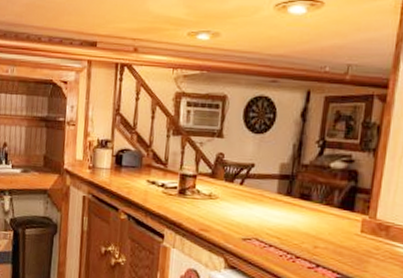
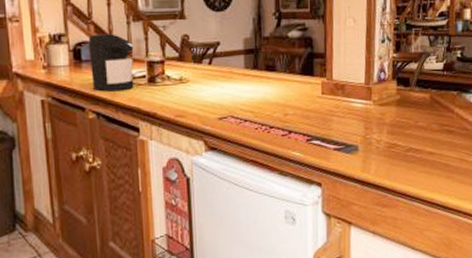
coffee maker: none [128,143,170,198] -> present [88,34,134,92]

